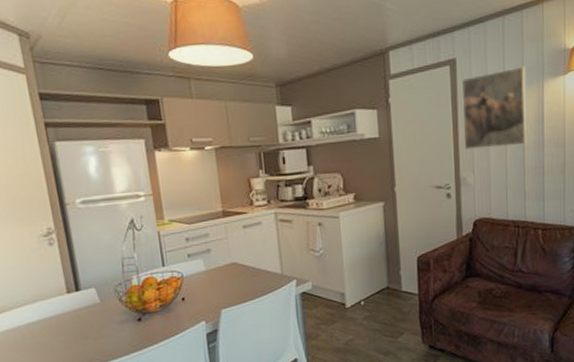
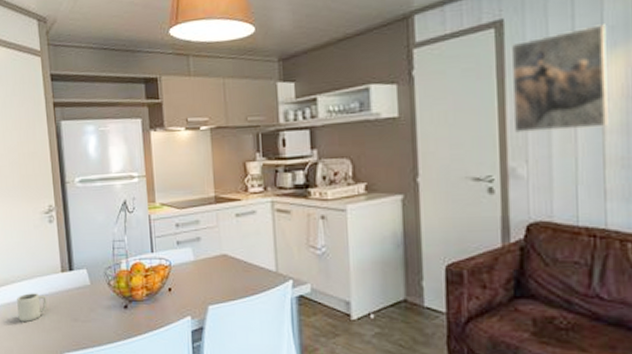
cup: none [17,317,54,347] -> present [17,293,47,322]

